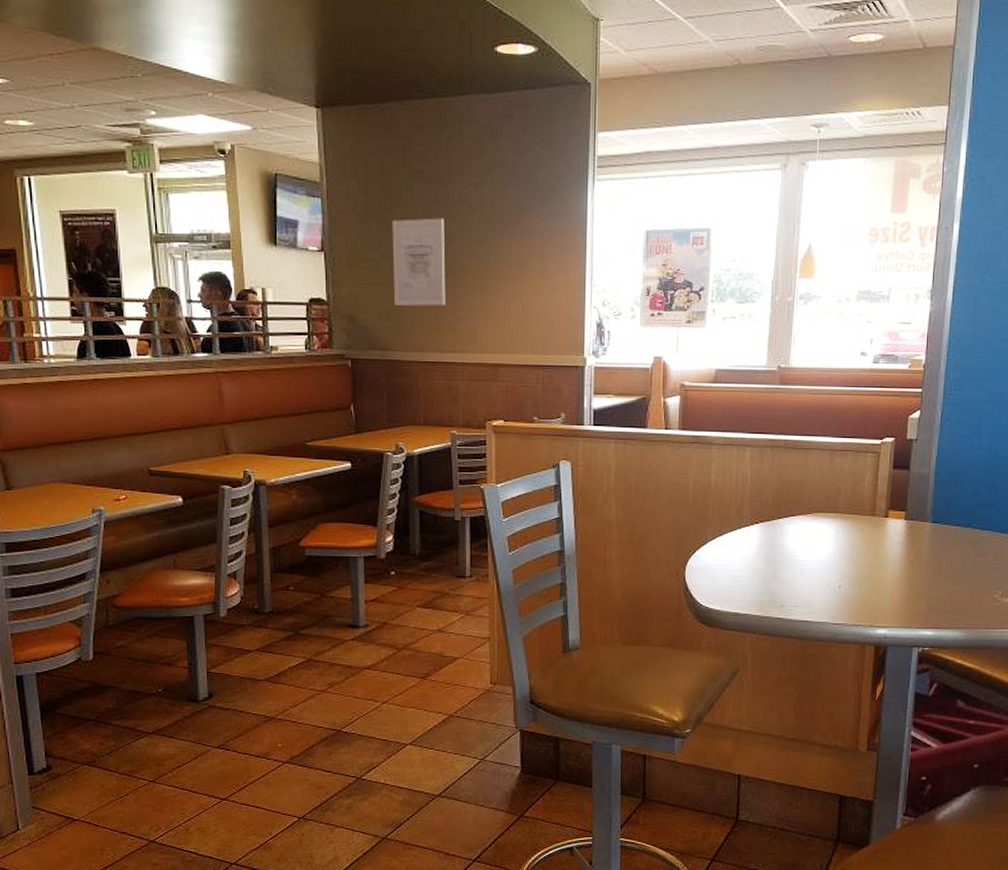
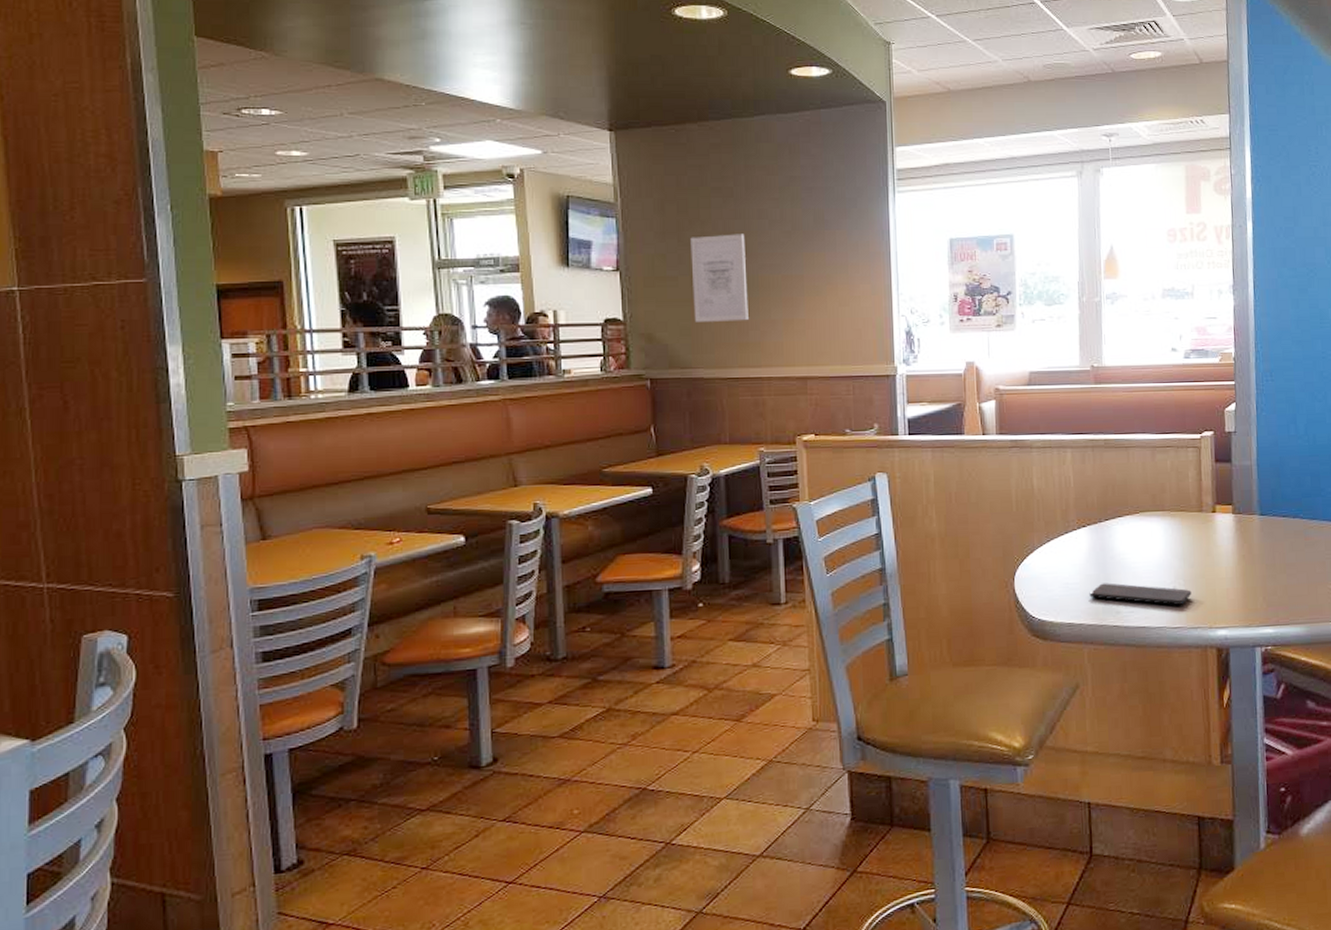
smartphone: none [756,578,856,603] -> present [1089,583,1192,605]

